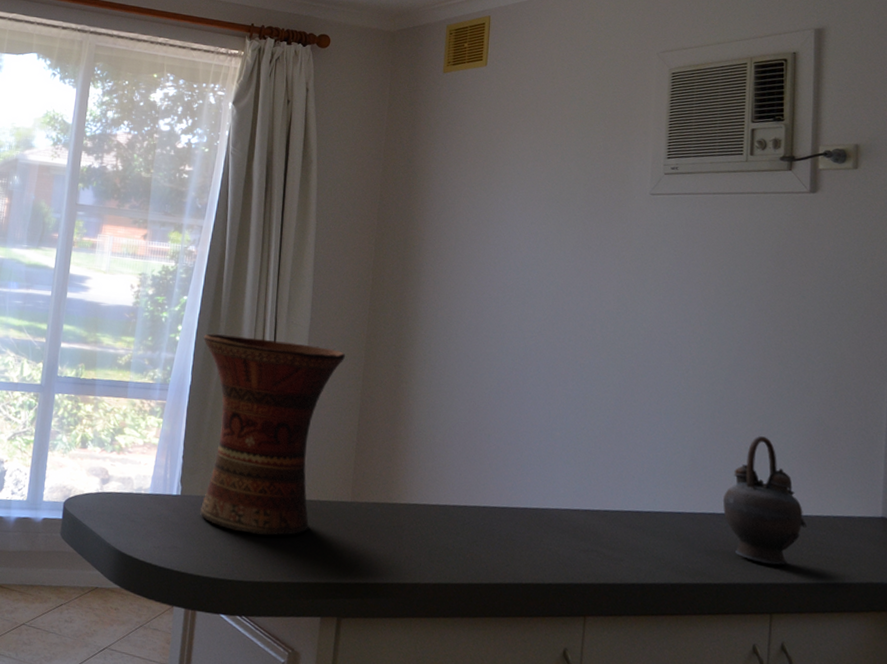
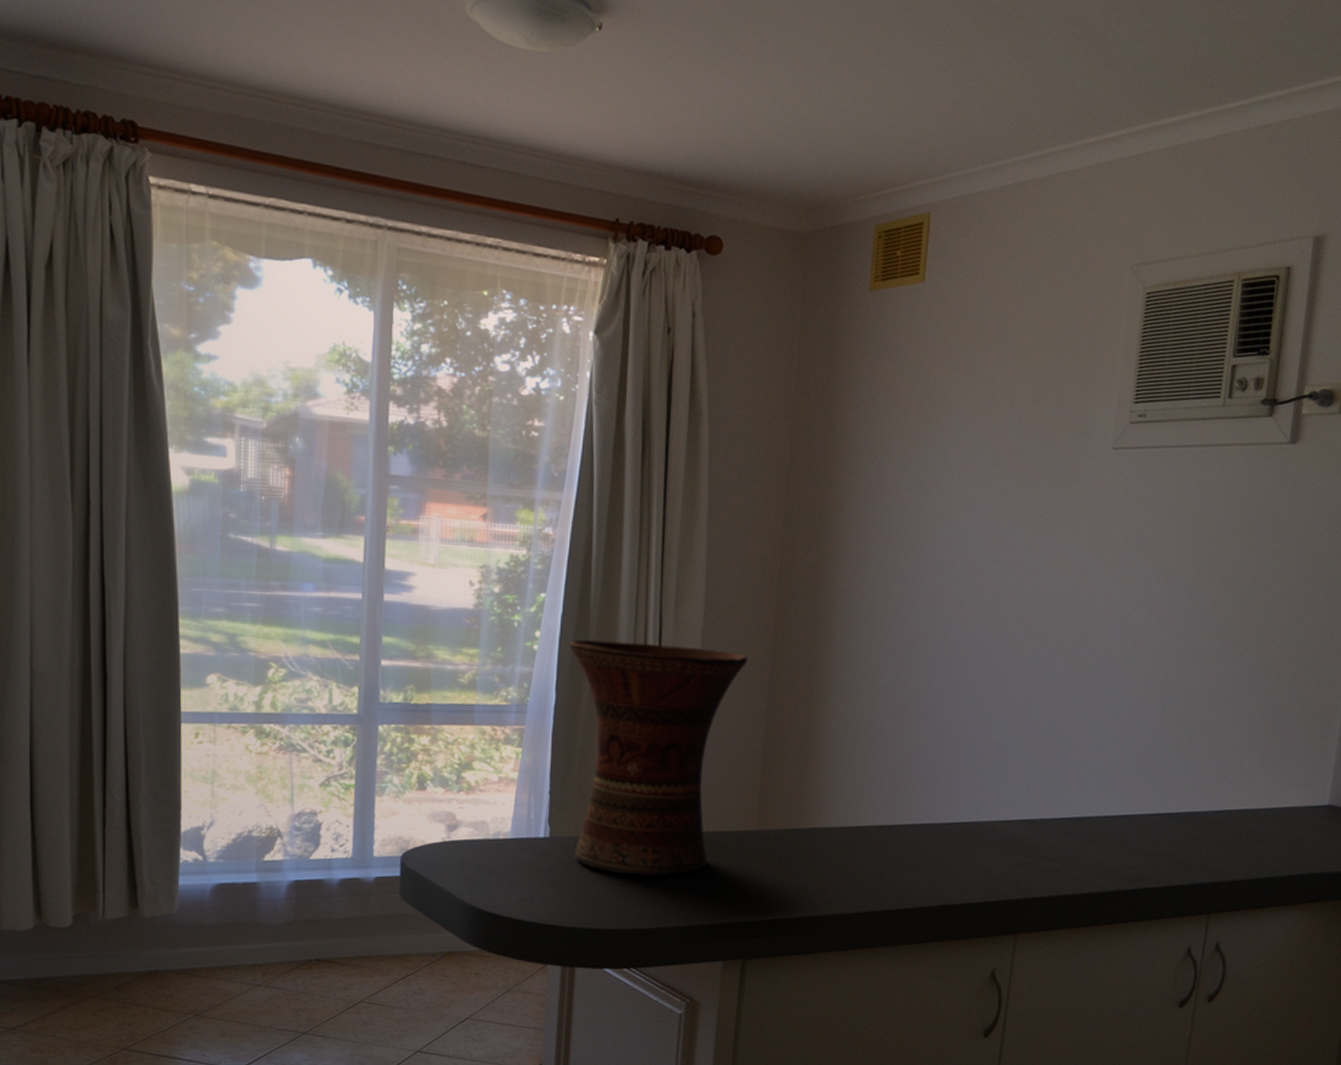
teapot: present [722,436,807,565] -> none [1168,727,1252,863]

